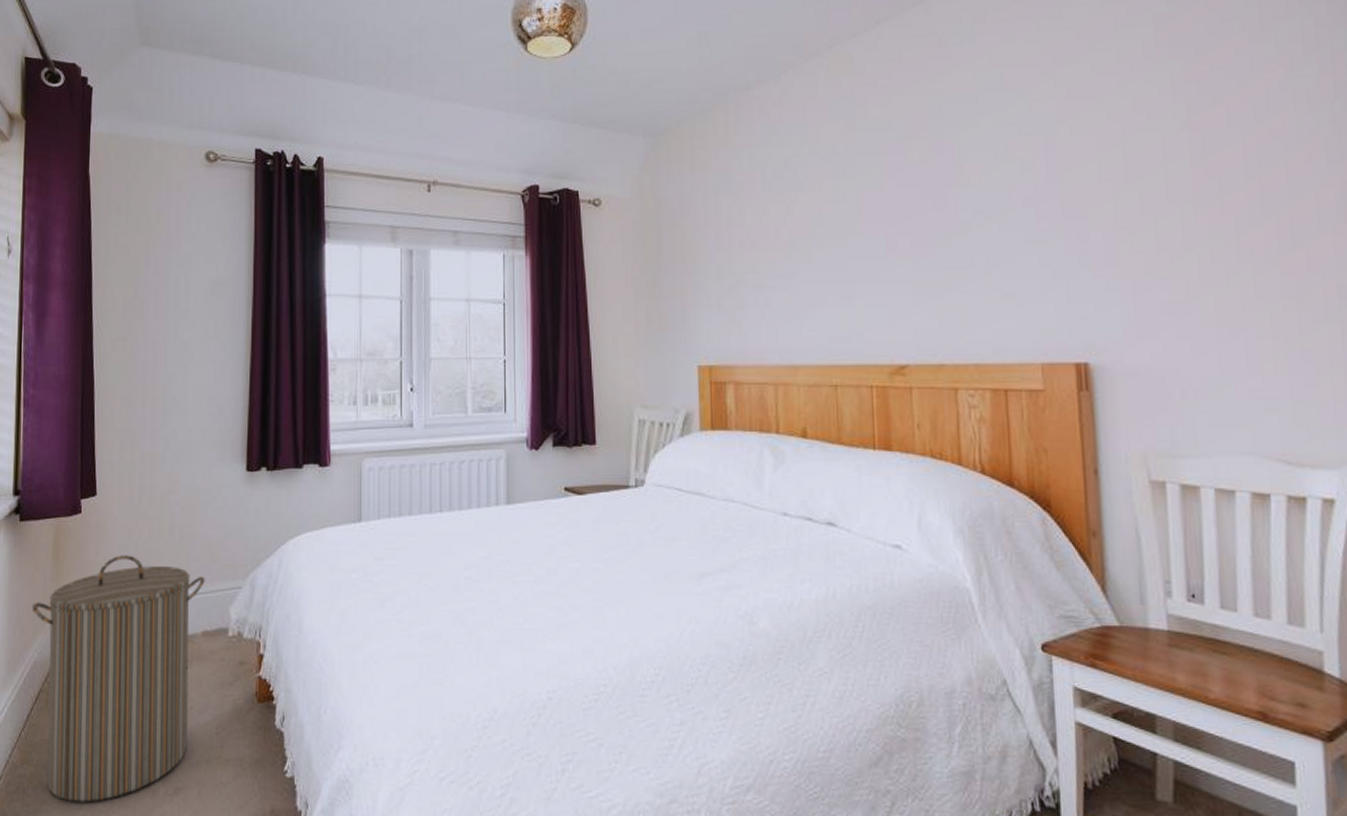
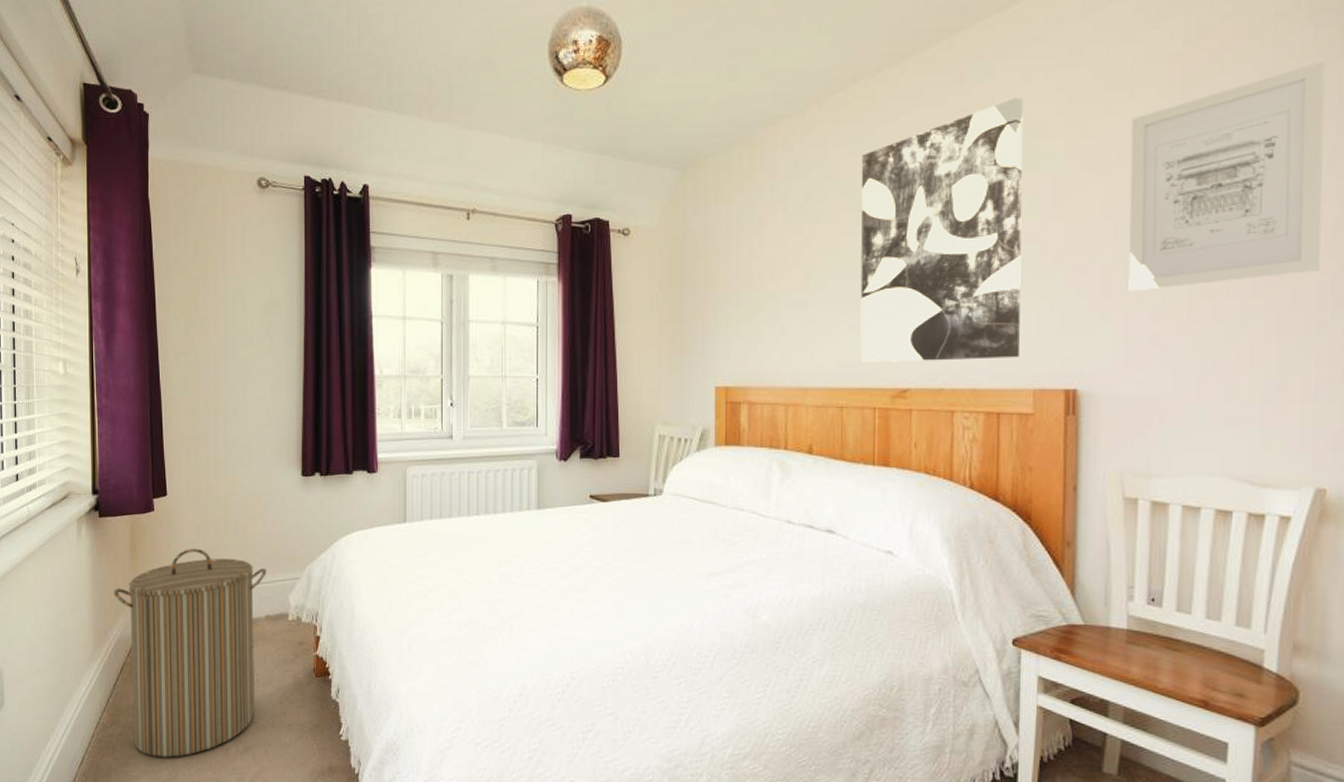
wall art: none [842,59,1023,338] -> present [860,97,1023,364]
wall art: none [1120,20,1334,258] -> present [1128,61,1326,292]

